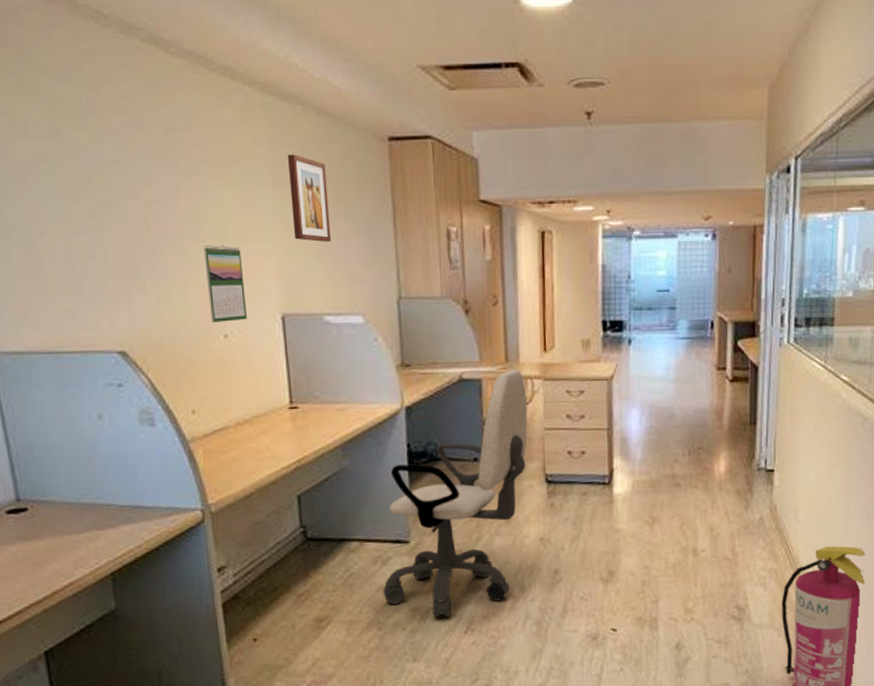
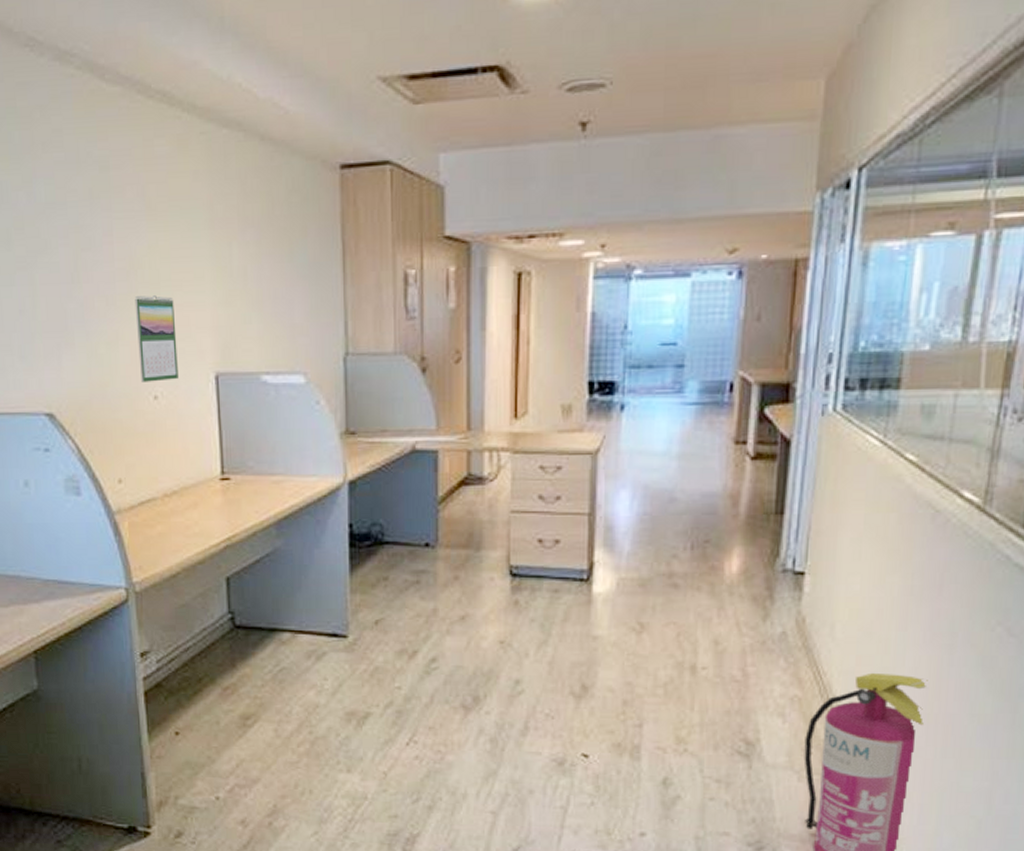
wall art: present [287,154,332,242] -> none [226,189,272,290]
office chair: present [383,369,528,617] -> none [316,439,491,725]

